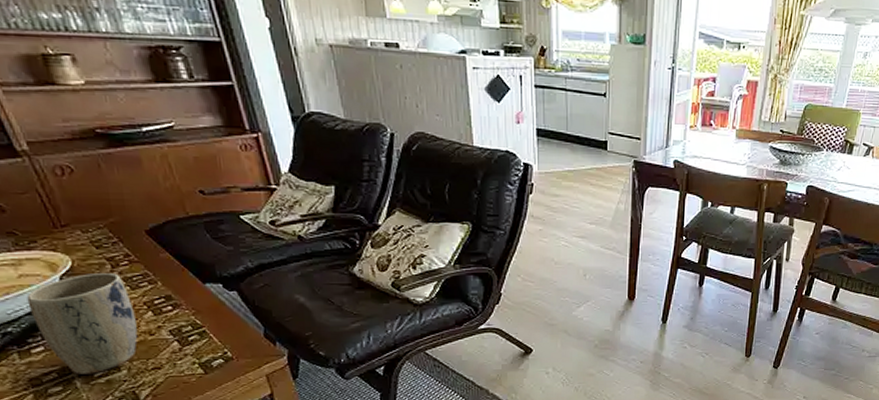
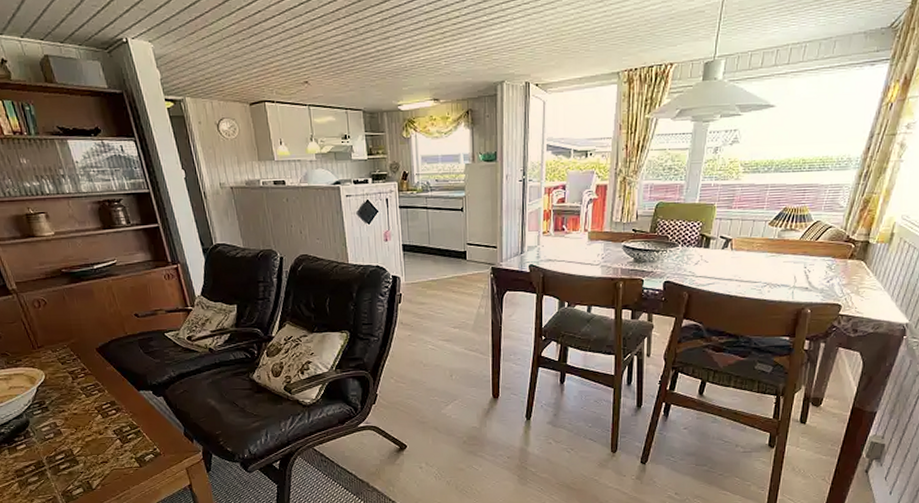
plant pot: present [26,273,138,374] -> none [14,384,91,467]

